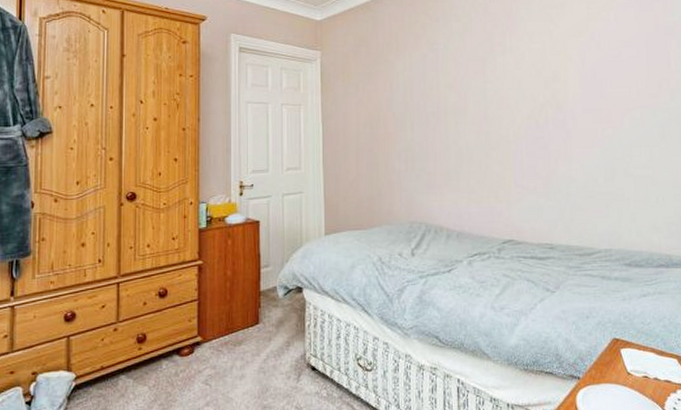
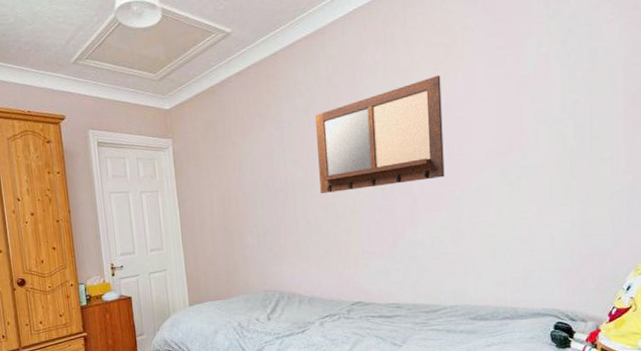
writing board: none [470,13,598,121] -> present [314,75,445,193]

